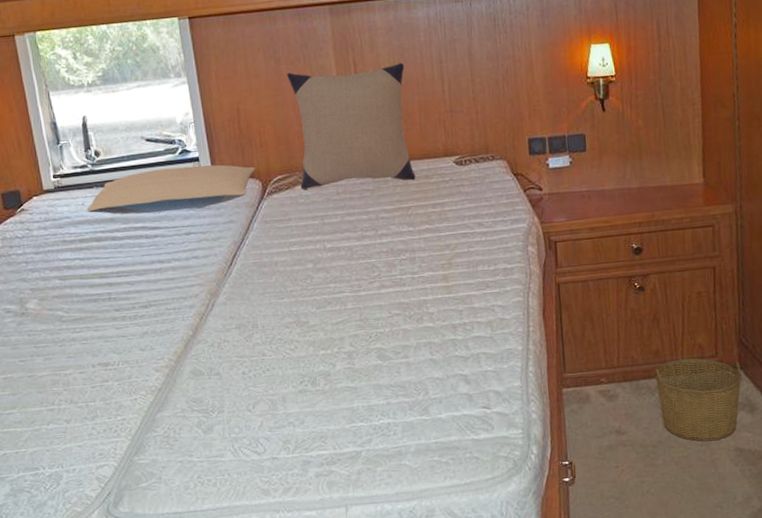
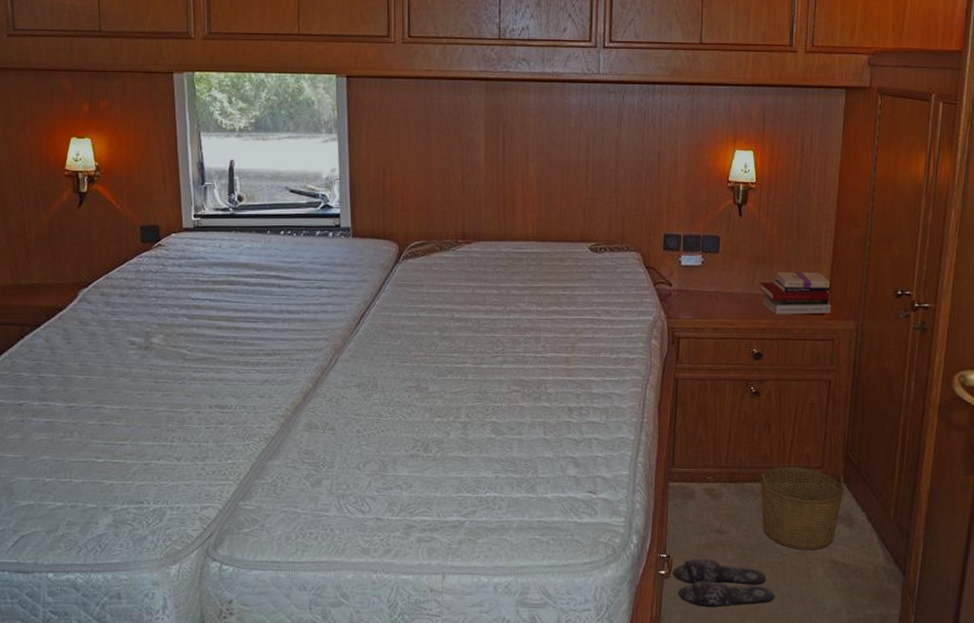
pillow: present [87,164,256,215] -> none [223,221,395,264]
pillow: present [287,62,416,190] -> none [436,142,552,261]
slippers: none [577,461,683,510] -> present [673,558,774,607]
books: none [631,159,707,207] -> present [759,272,831,316]

